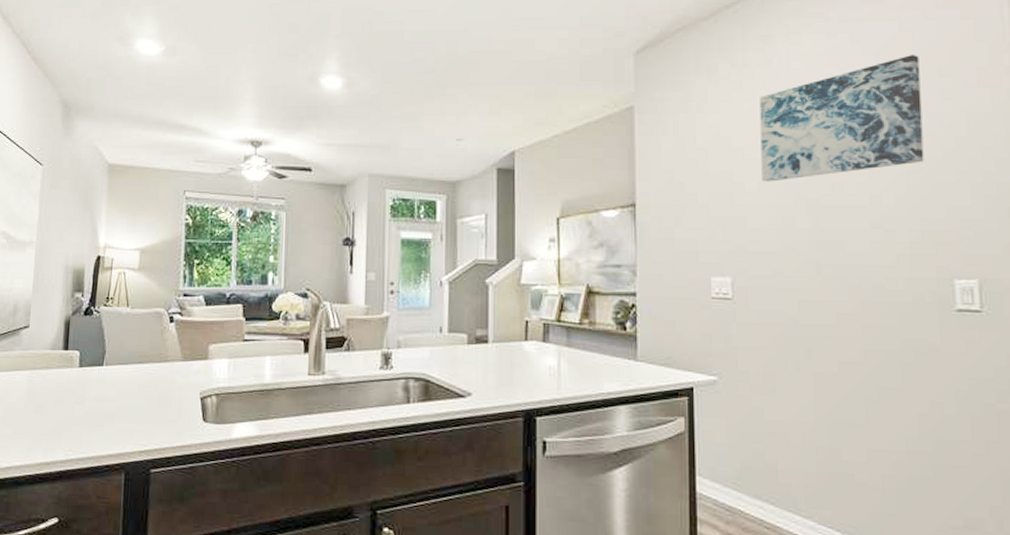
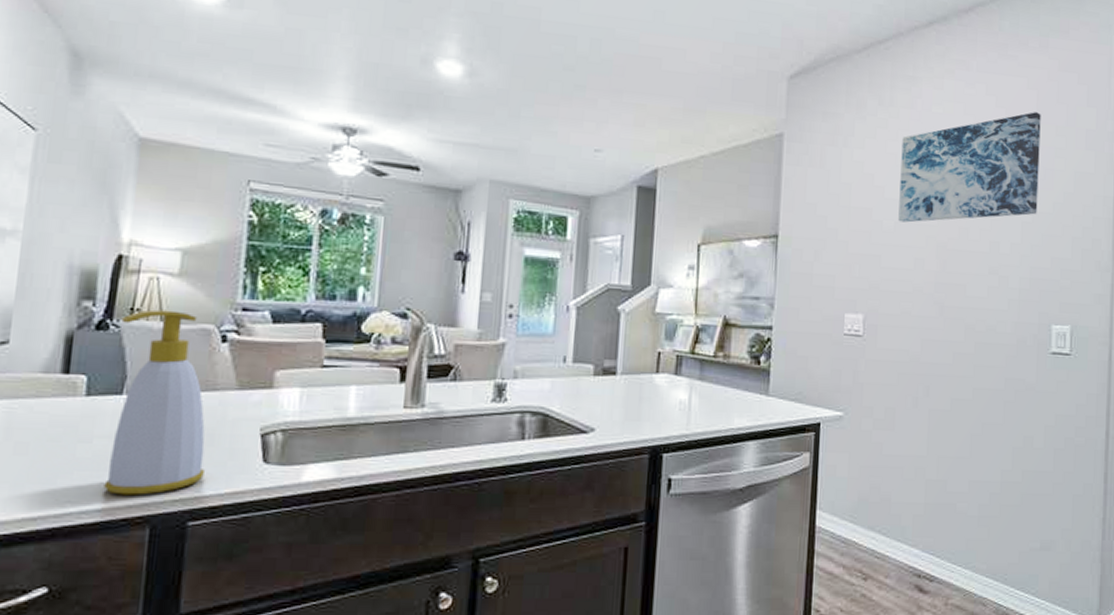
soap bottle: none [93,298,161,447] -> present [104,309,205,495]

